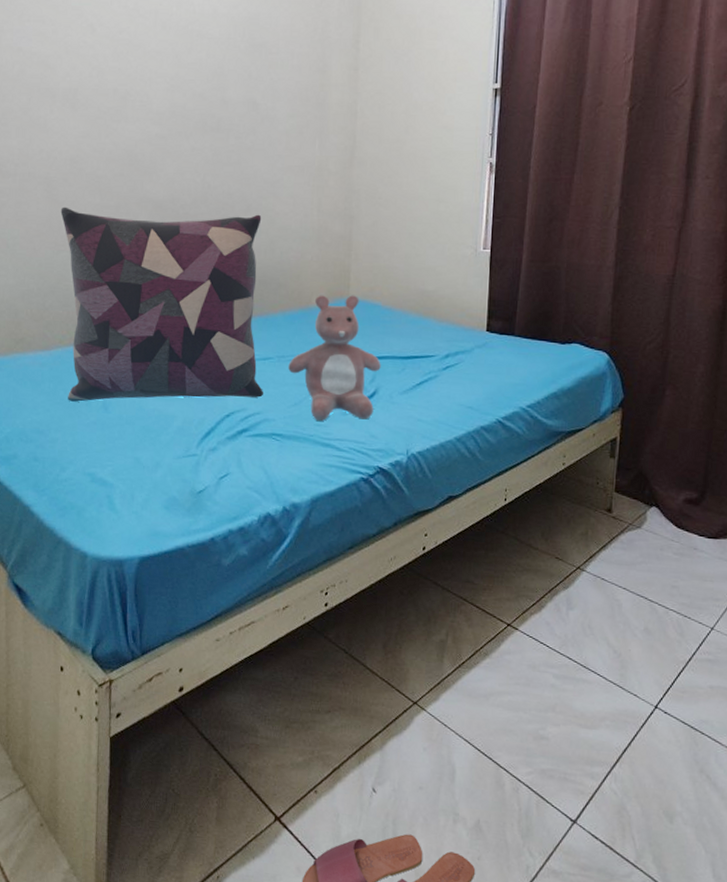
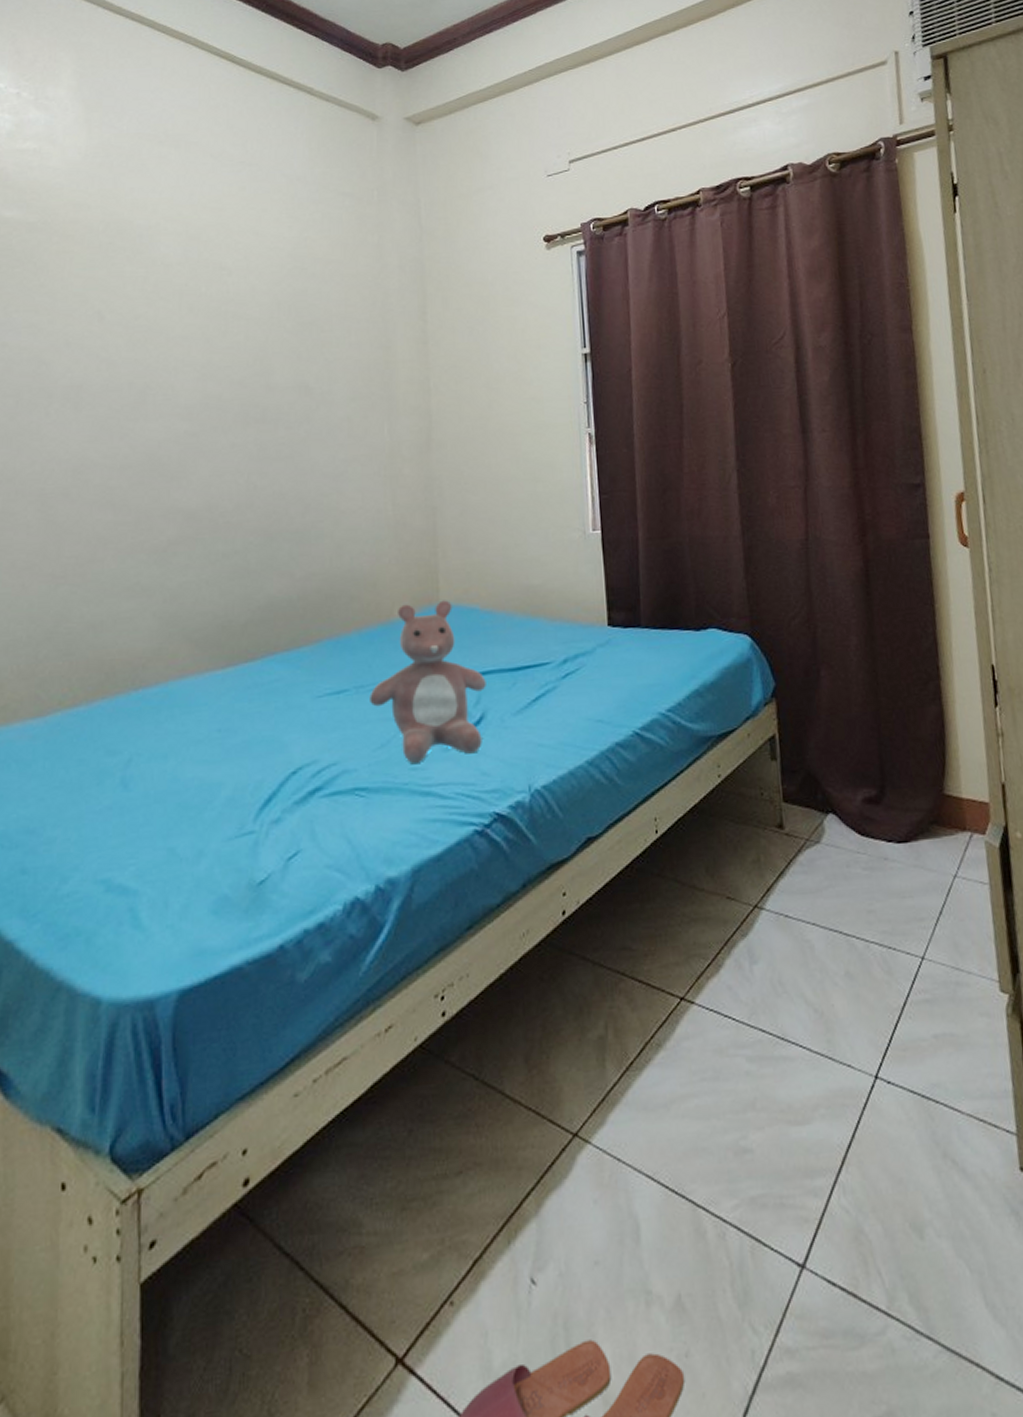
pillow: present [60,206,264,403] -> none [59,515,341,784]

